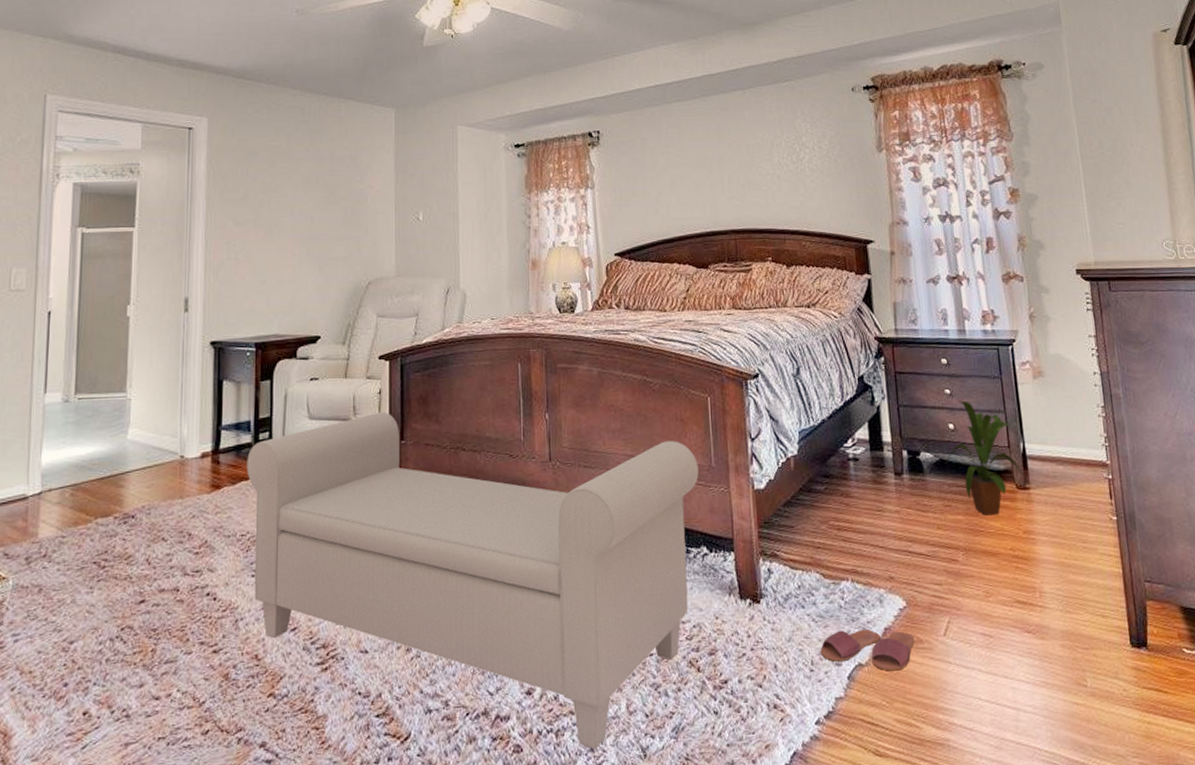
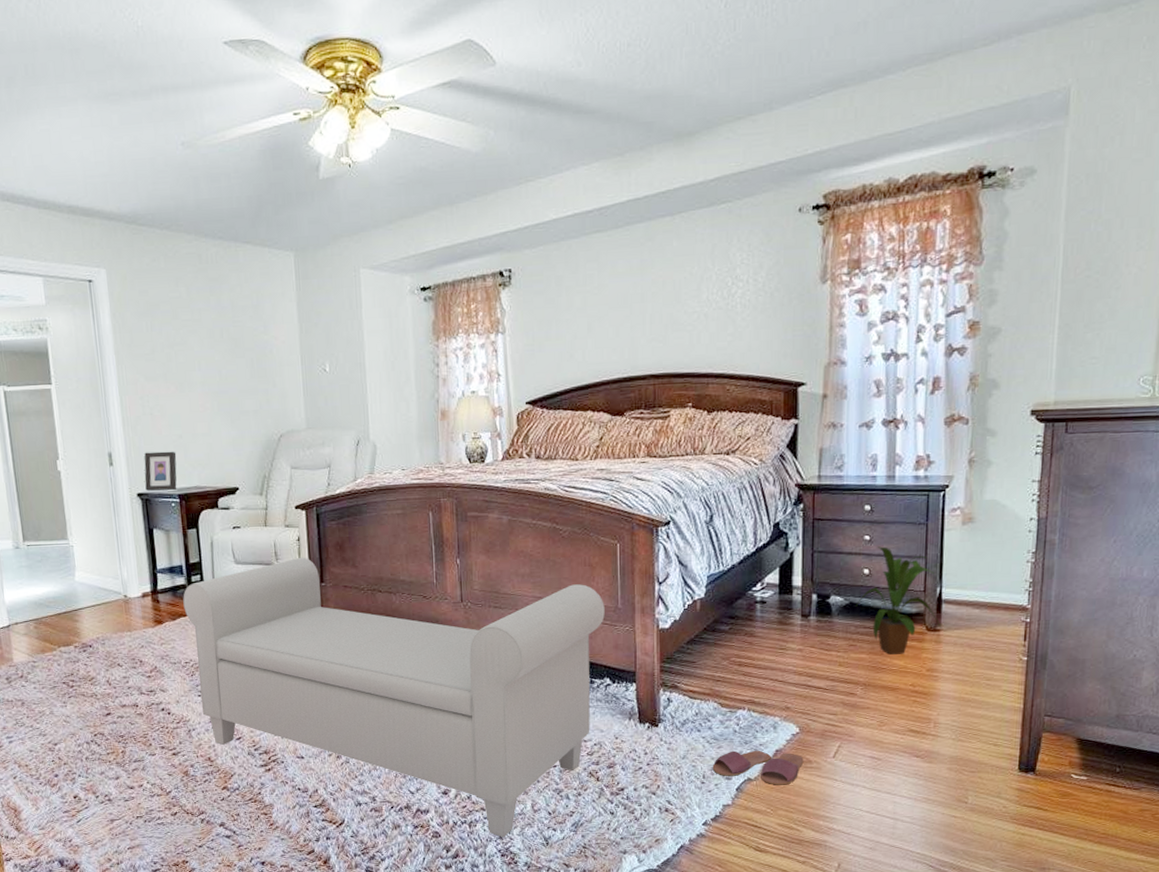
picture frame: none [220,297,258,340] -> present [144,451,177,491]

